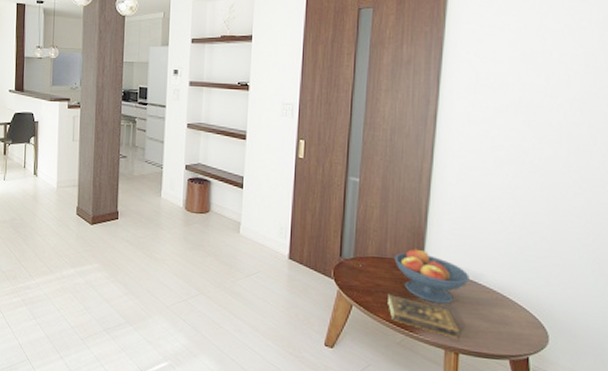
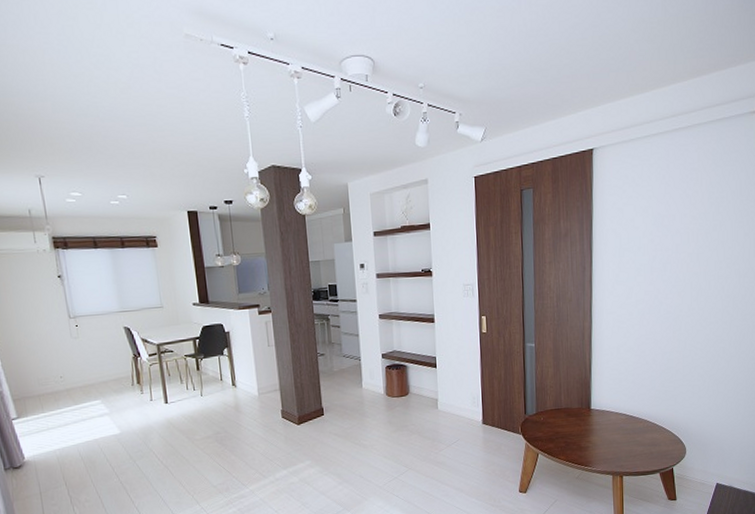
book: present [388,294,460,339] -> none [566,438,622,465]
fruit bowl: present [394,247,470,304] -> none [568,395,627,439]

